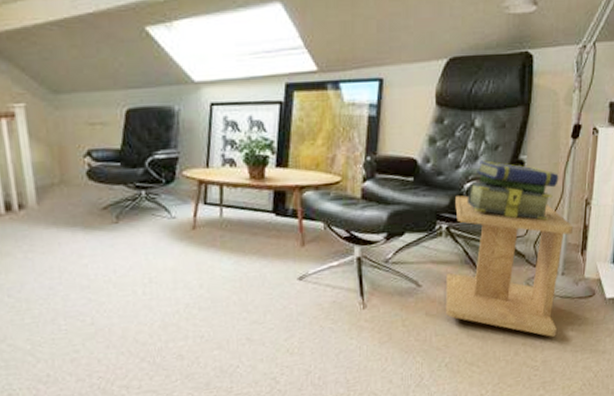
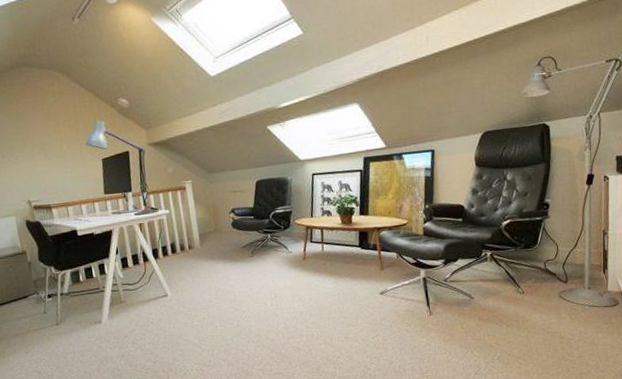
side table: present [446,195,574,337] -> none [493,230,595,337]
stack of books: present [466,160,559,221] -> none [505,204,579,248]

